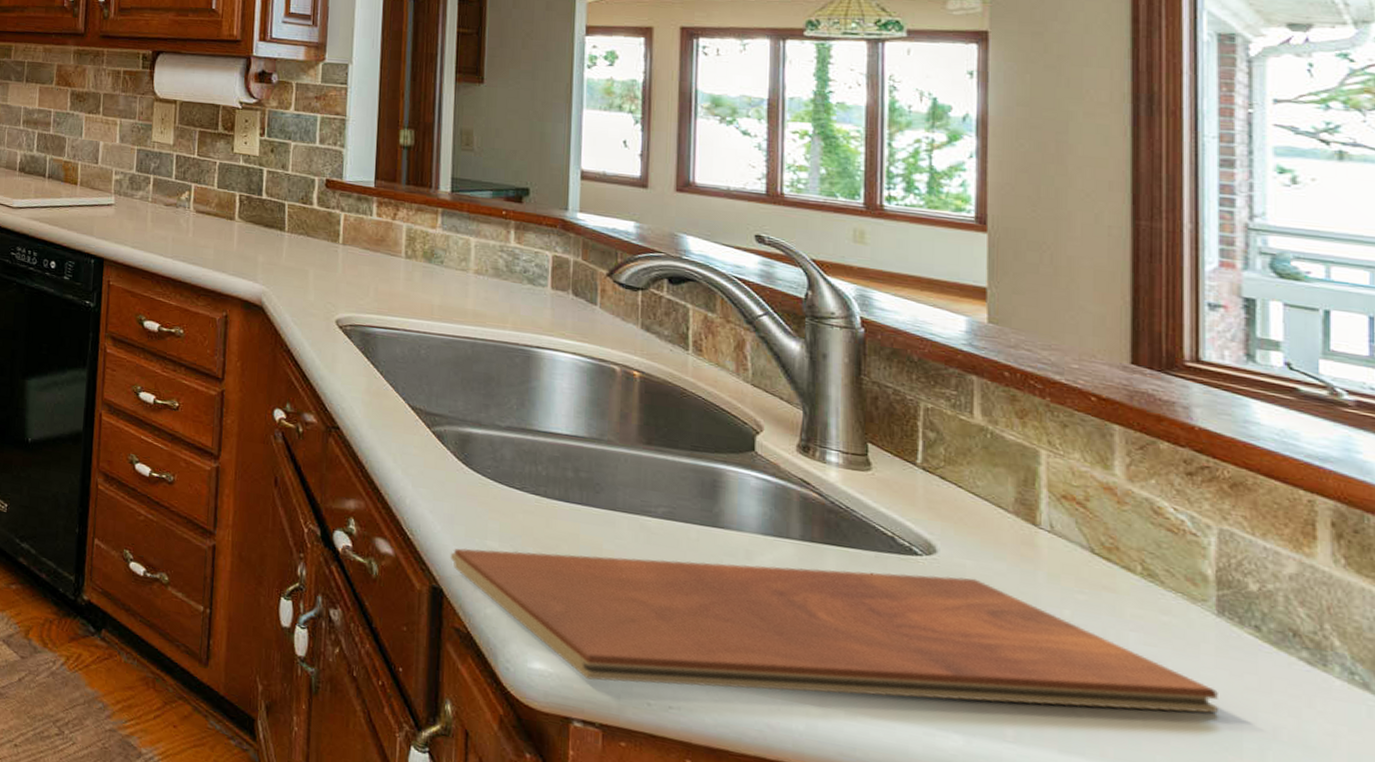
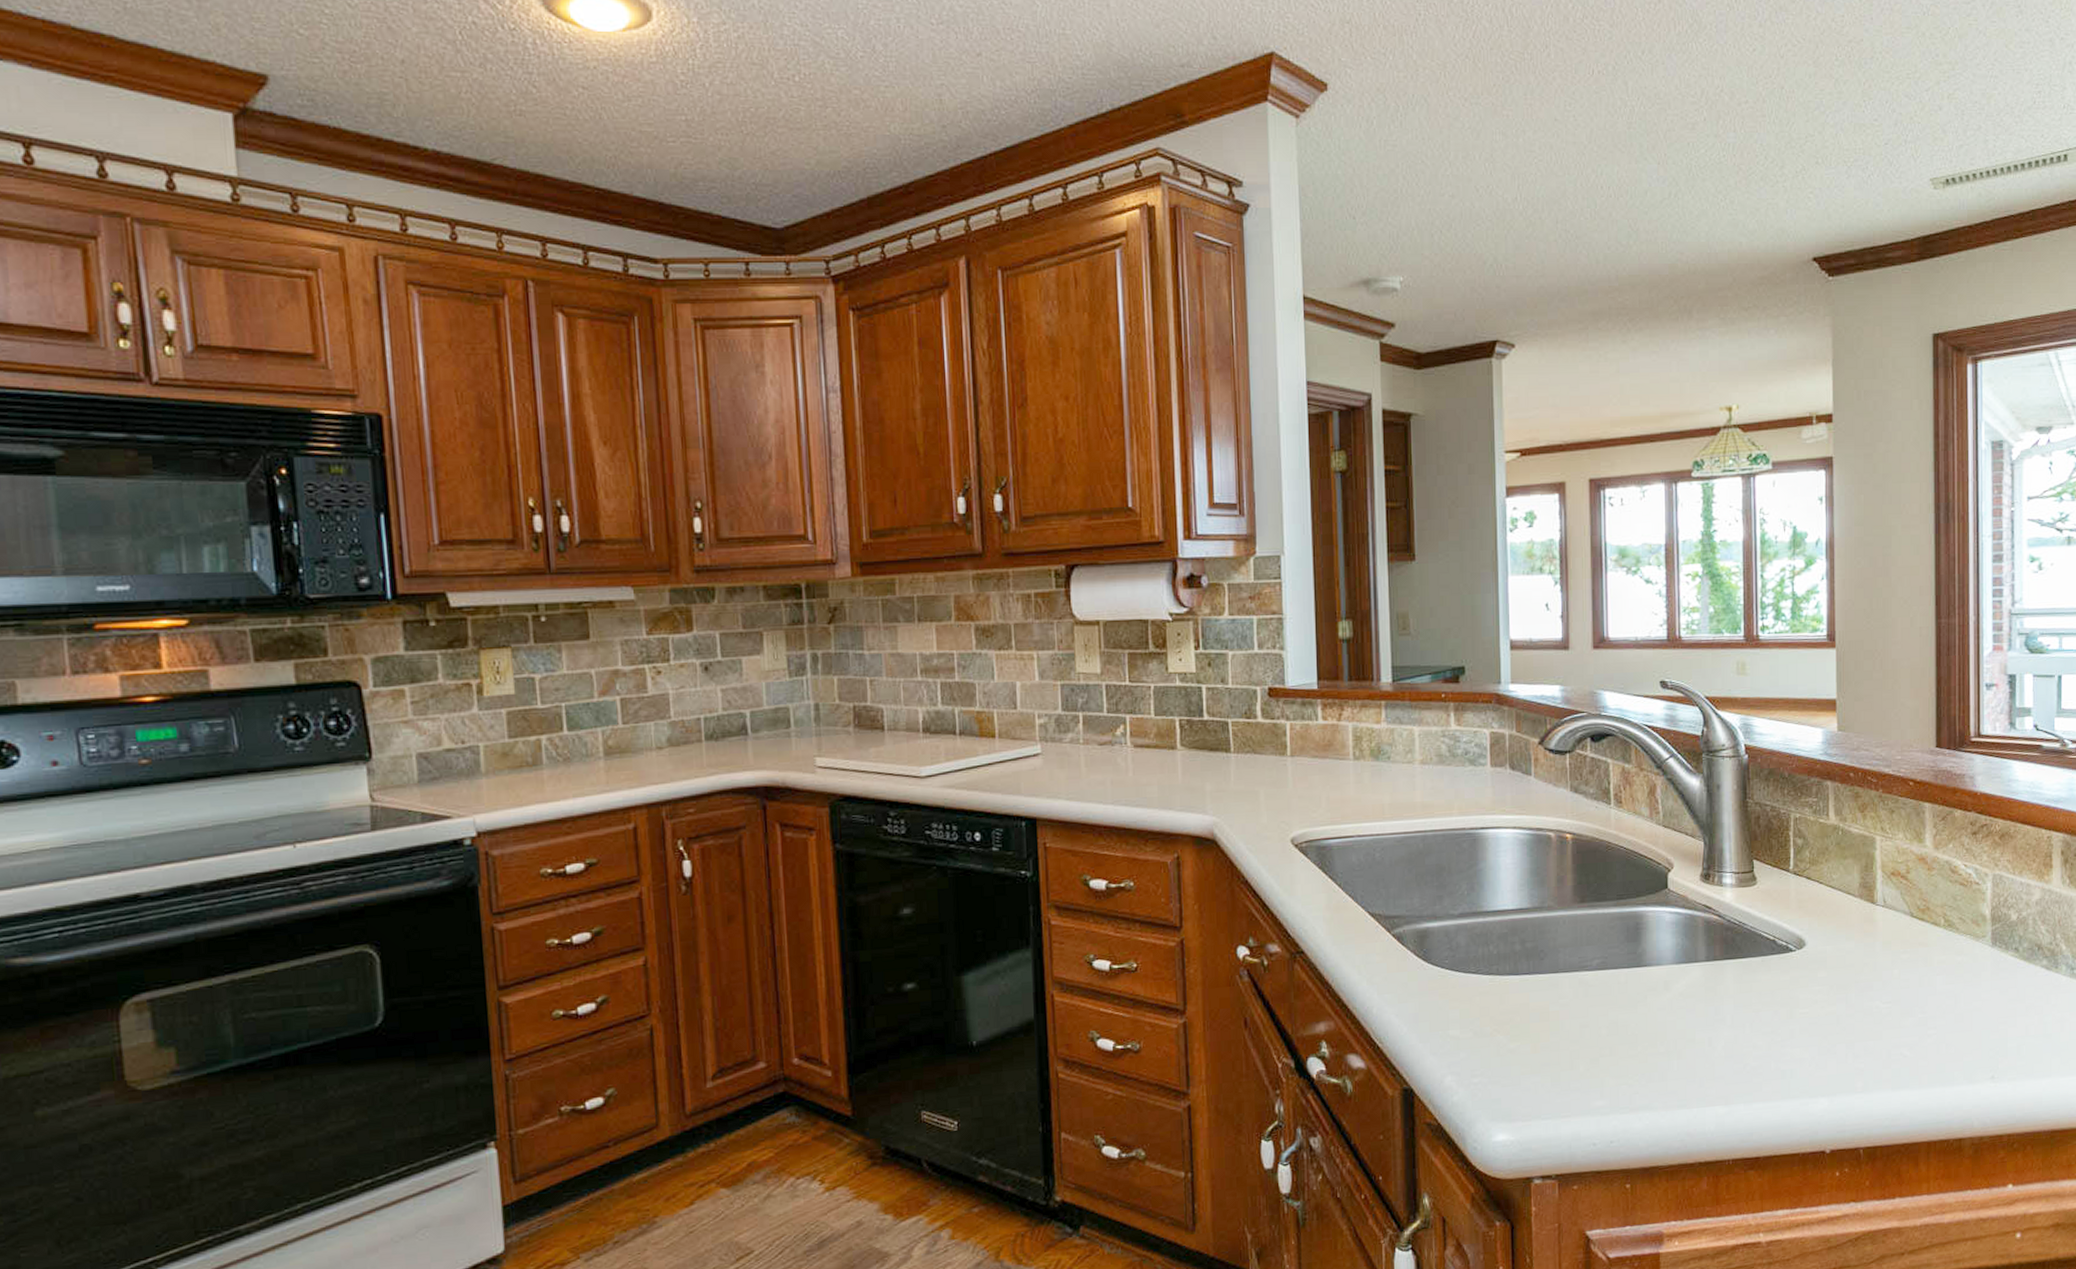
chopping board: present [450,548,1220,714] -> none [1417,960,1993,1137]

